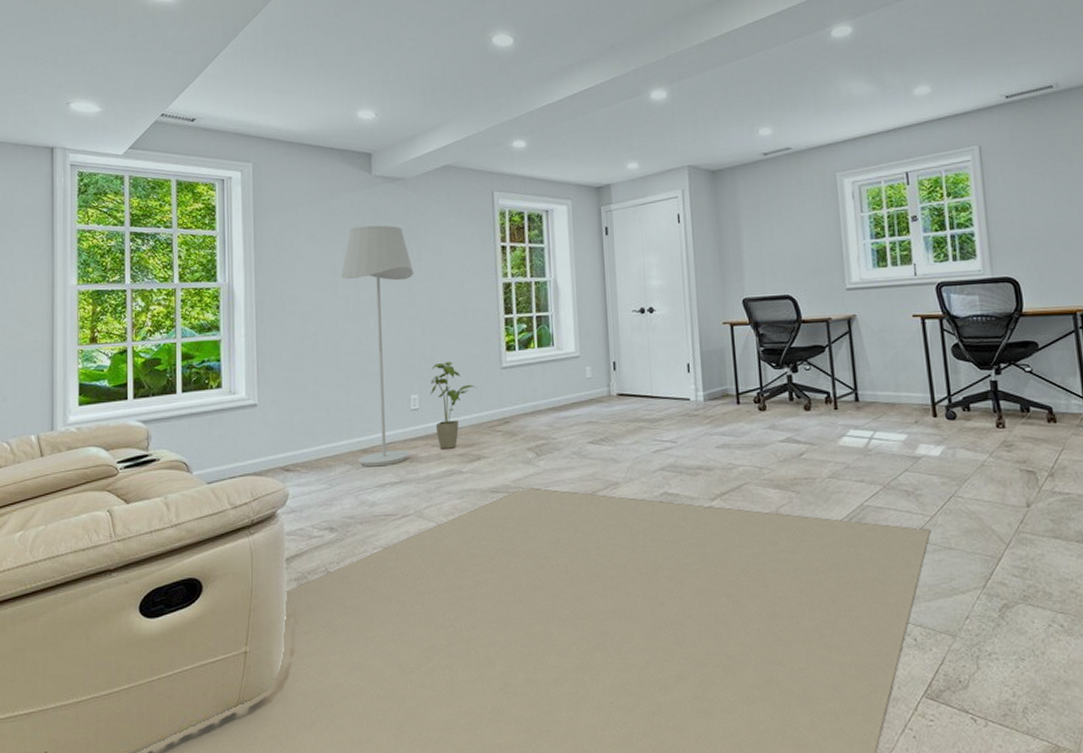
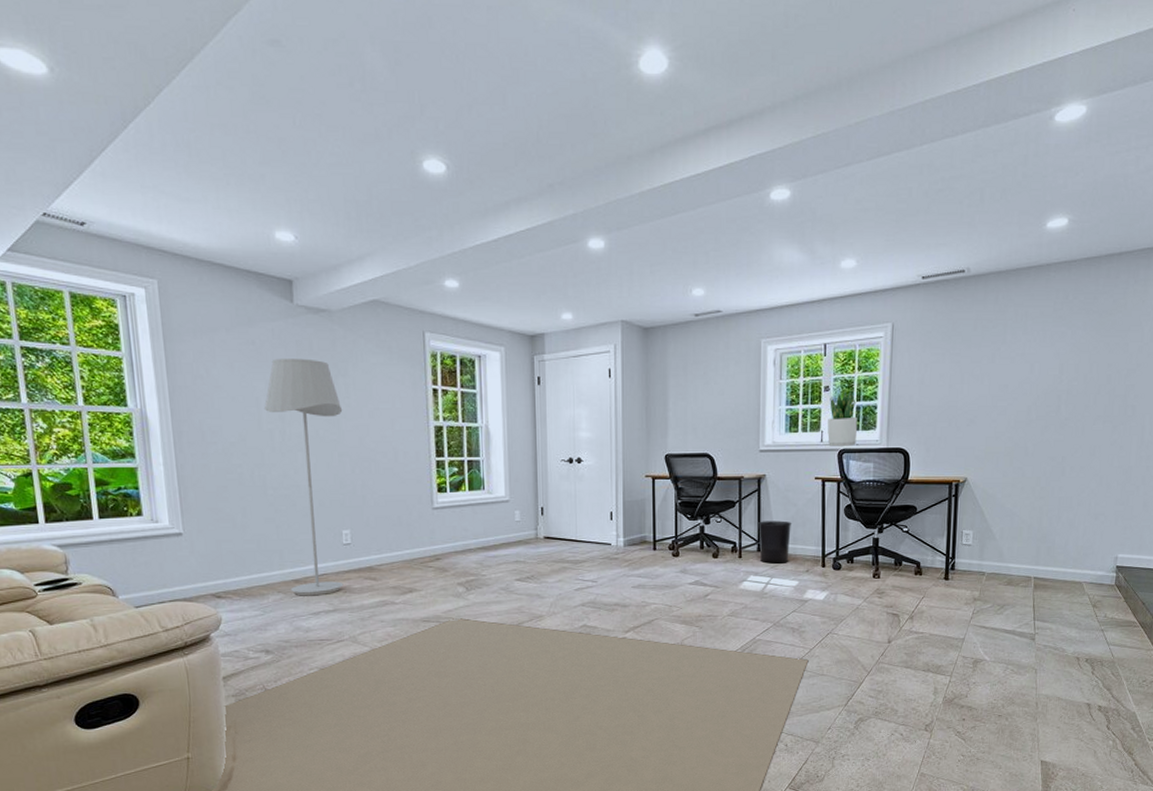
house plant: present [430,361,476,449] -> none [362,500,408,582]
waste bin: none [853,365,893,415] -> present [758,521,792,564]
planter: none [919,218,956,280] -> present [827,390,857,447]

